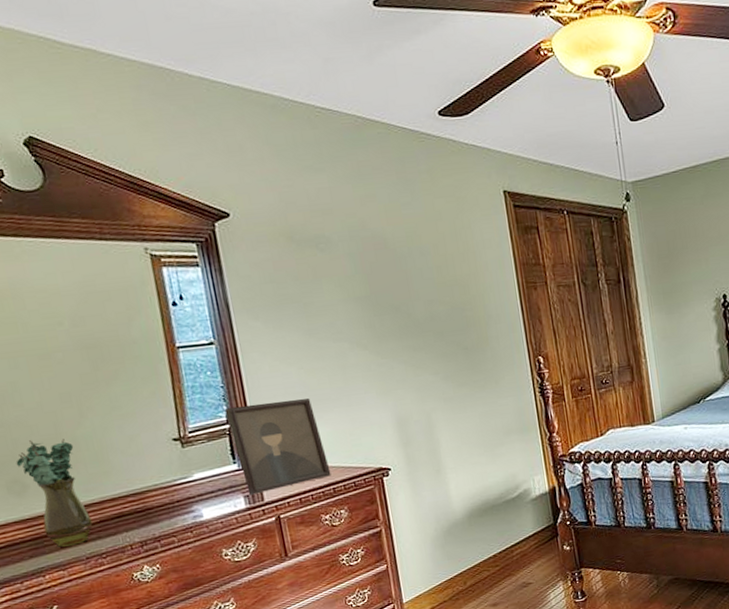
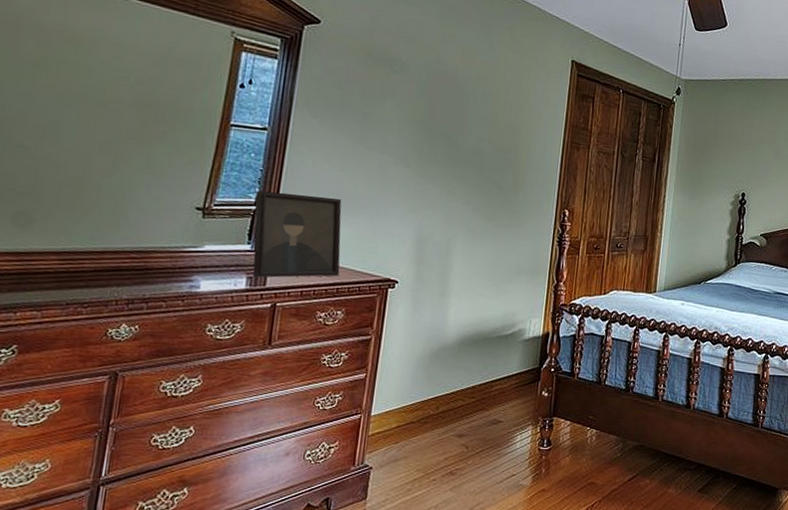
vase: present [16,439,93,547] -> none [31,178,96,289]

